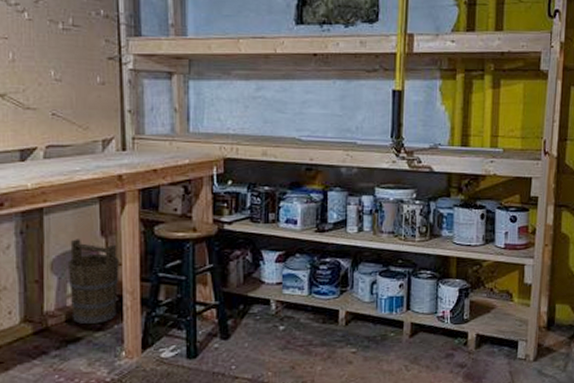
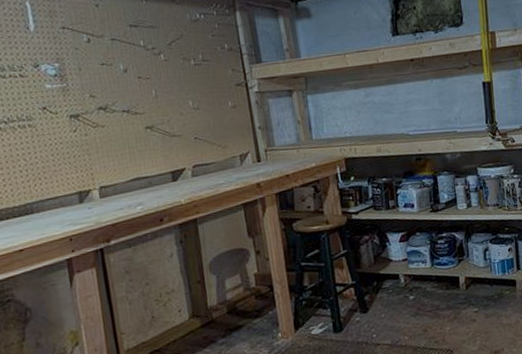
bucket: present [67,239,119,325] -> none [223,241,270,314]

